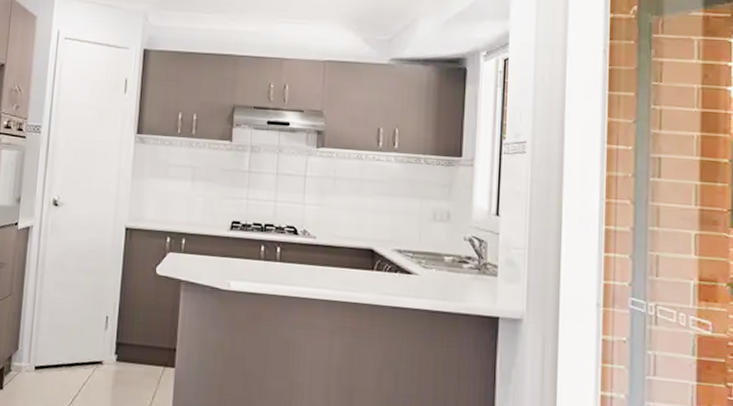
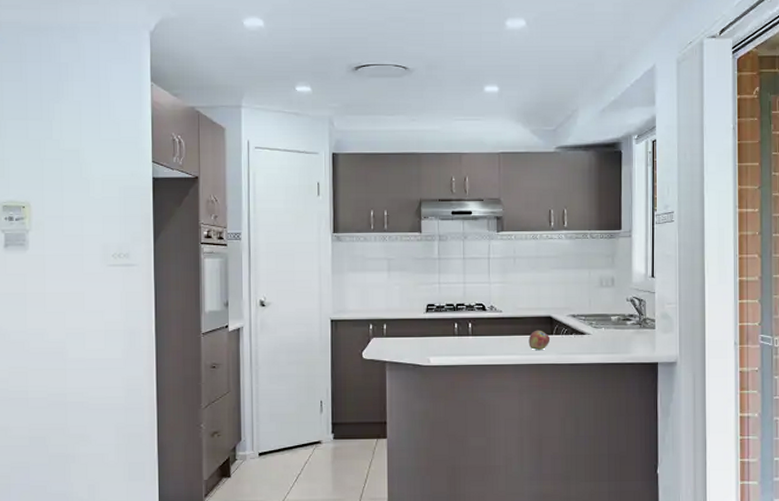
fruit: none [344,263,371,288] -> present [528,330,551,351]

